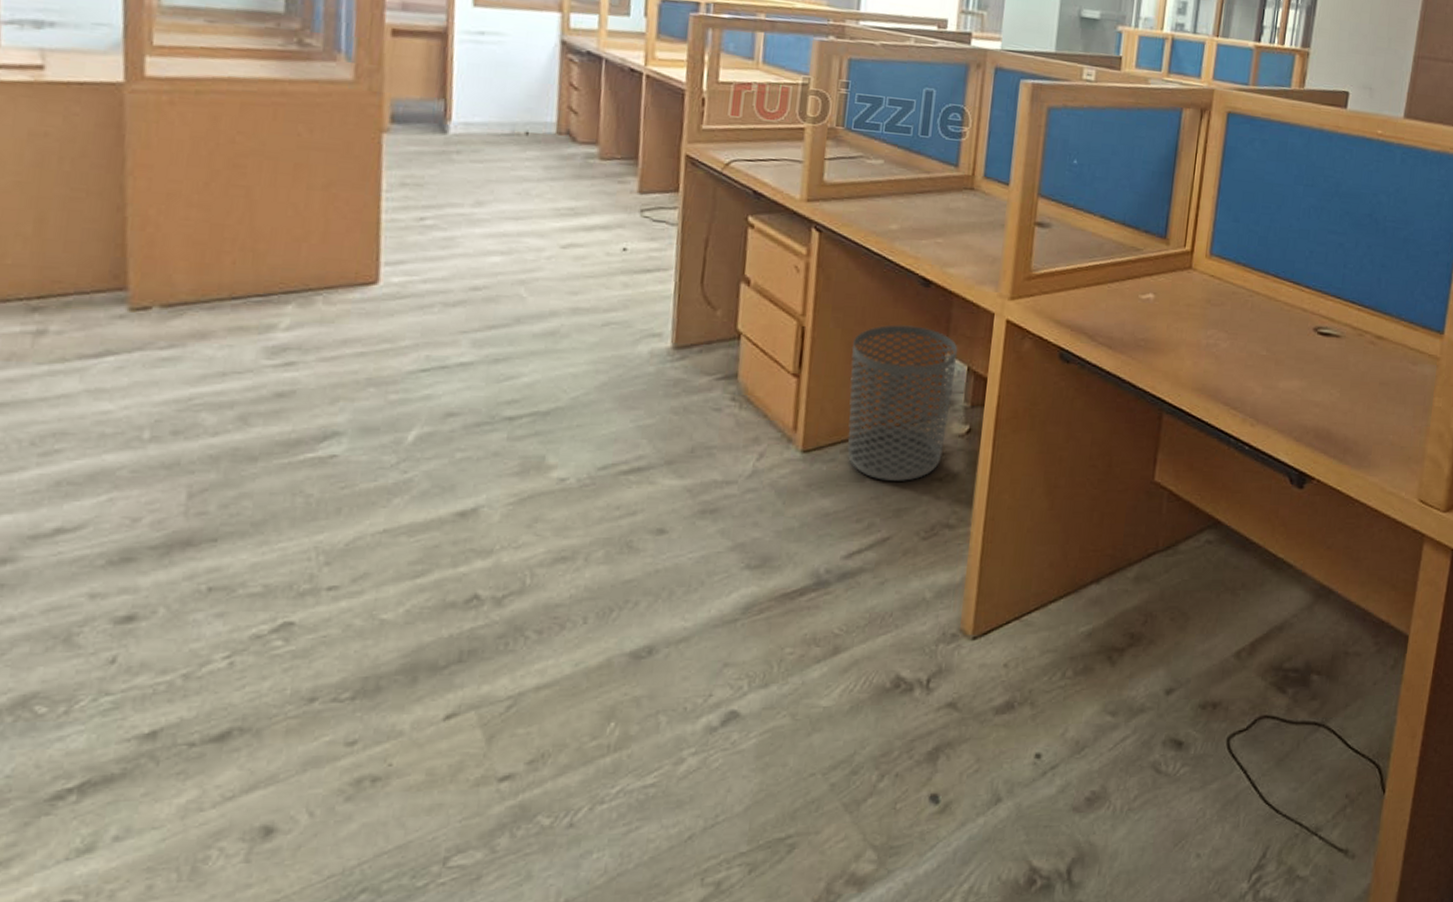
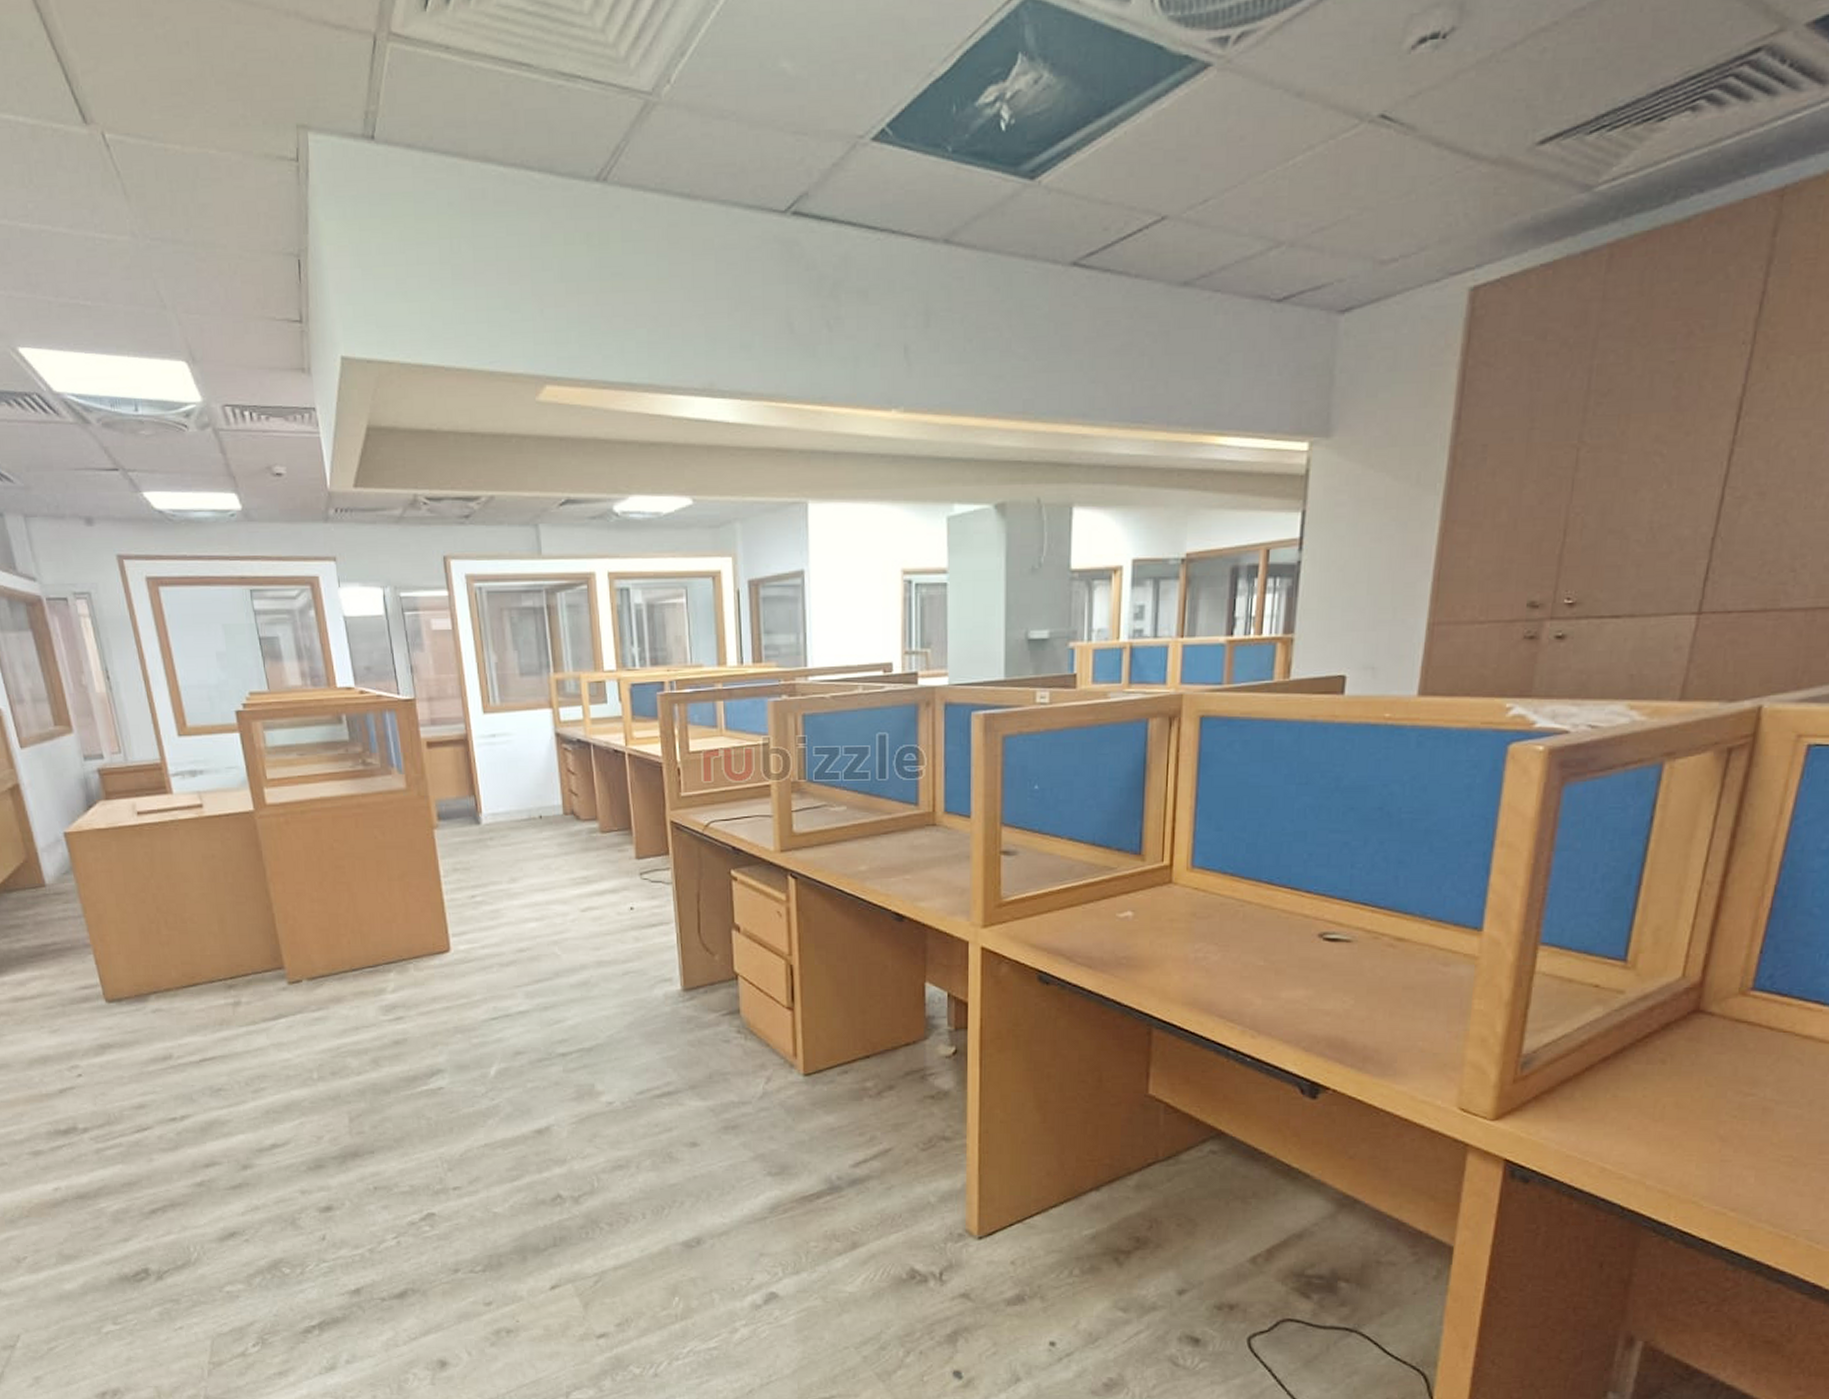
waste bin: present [847,324,958,481] -> none [837,958,937,1099]

